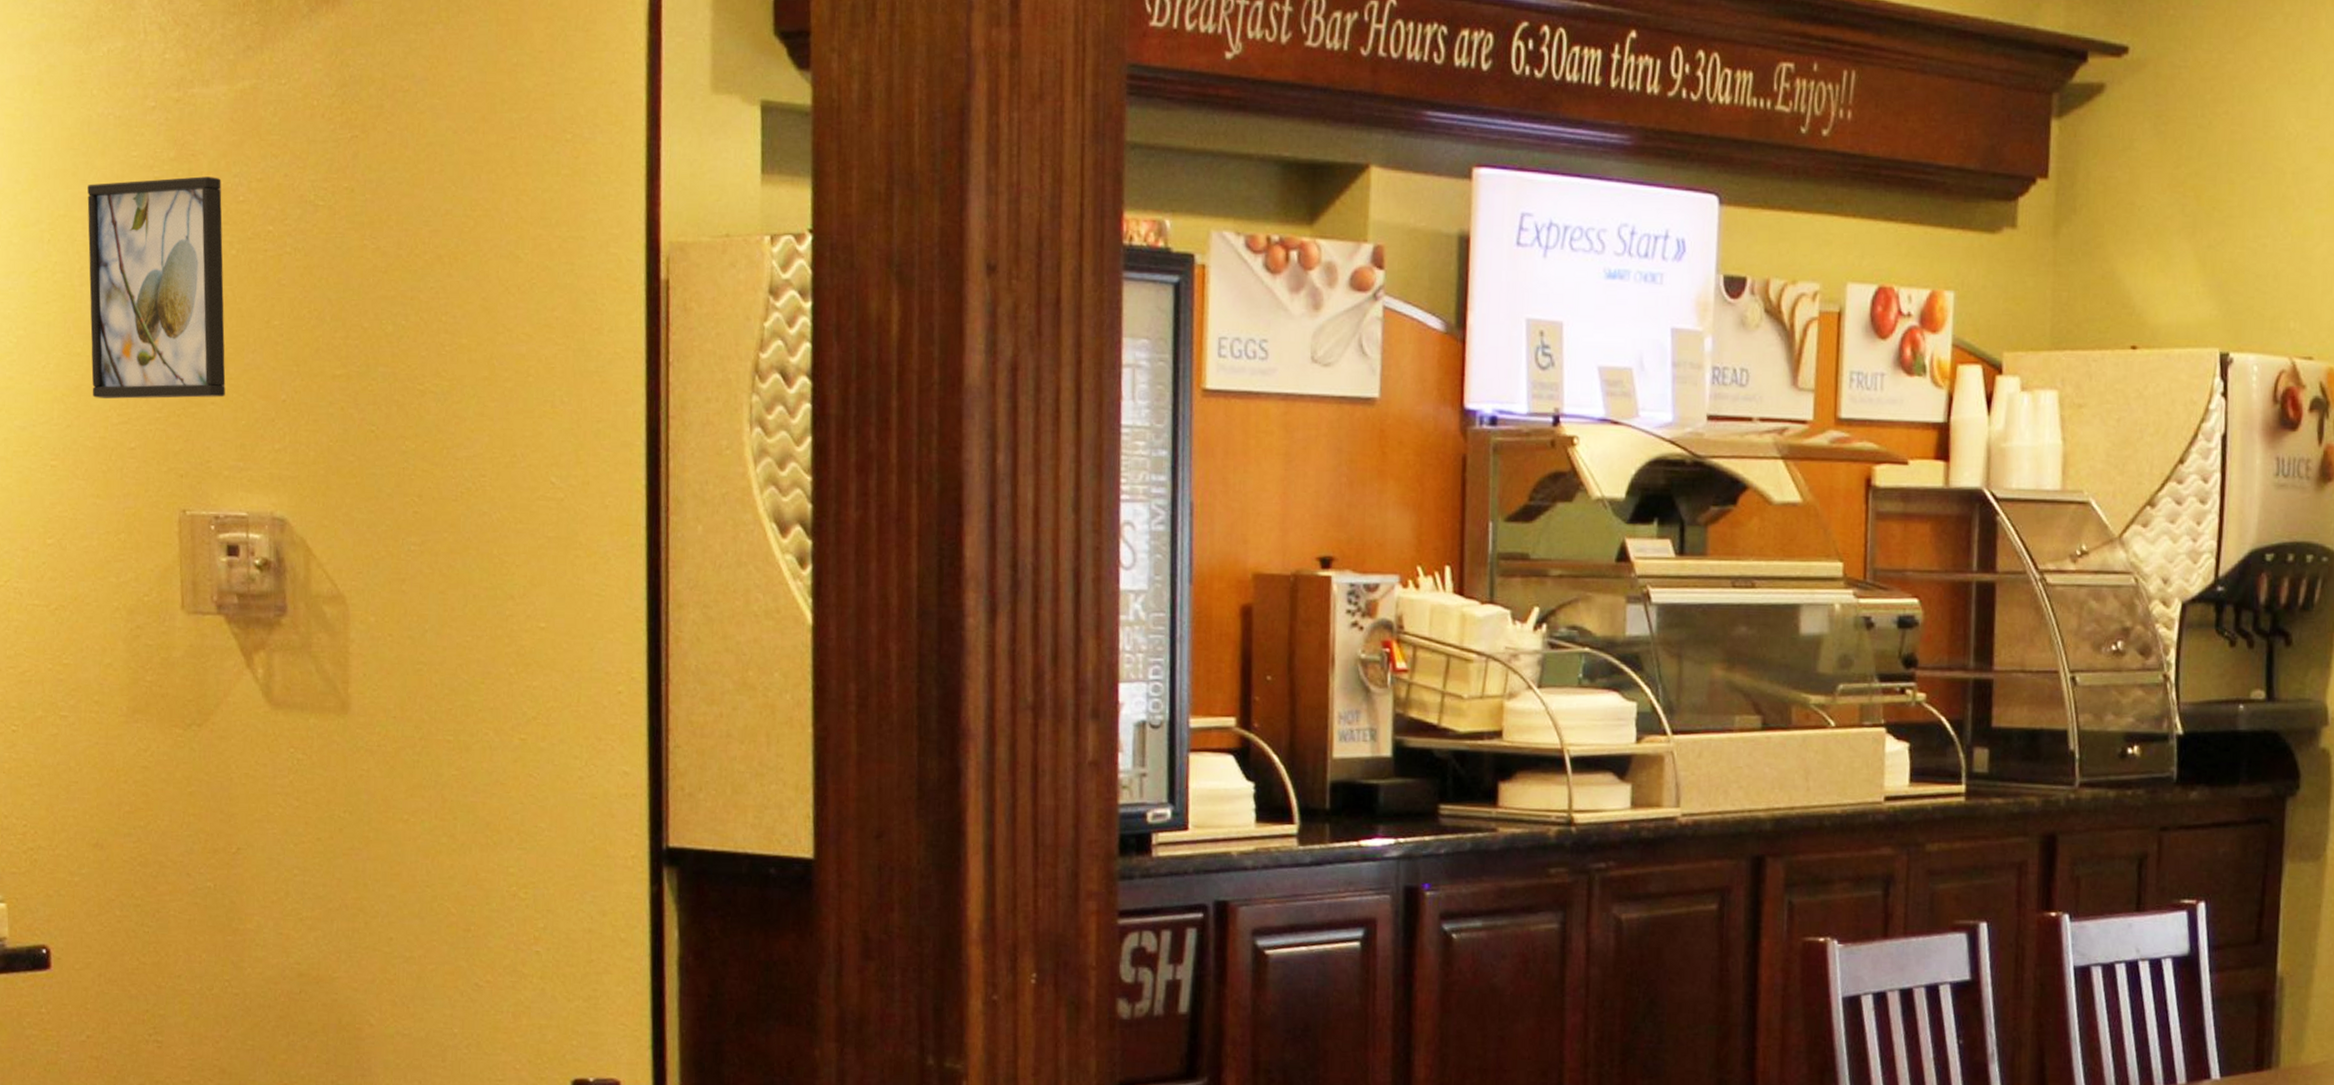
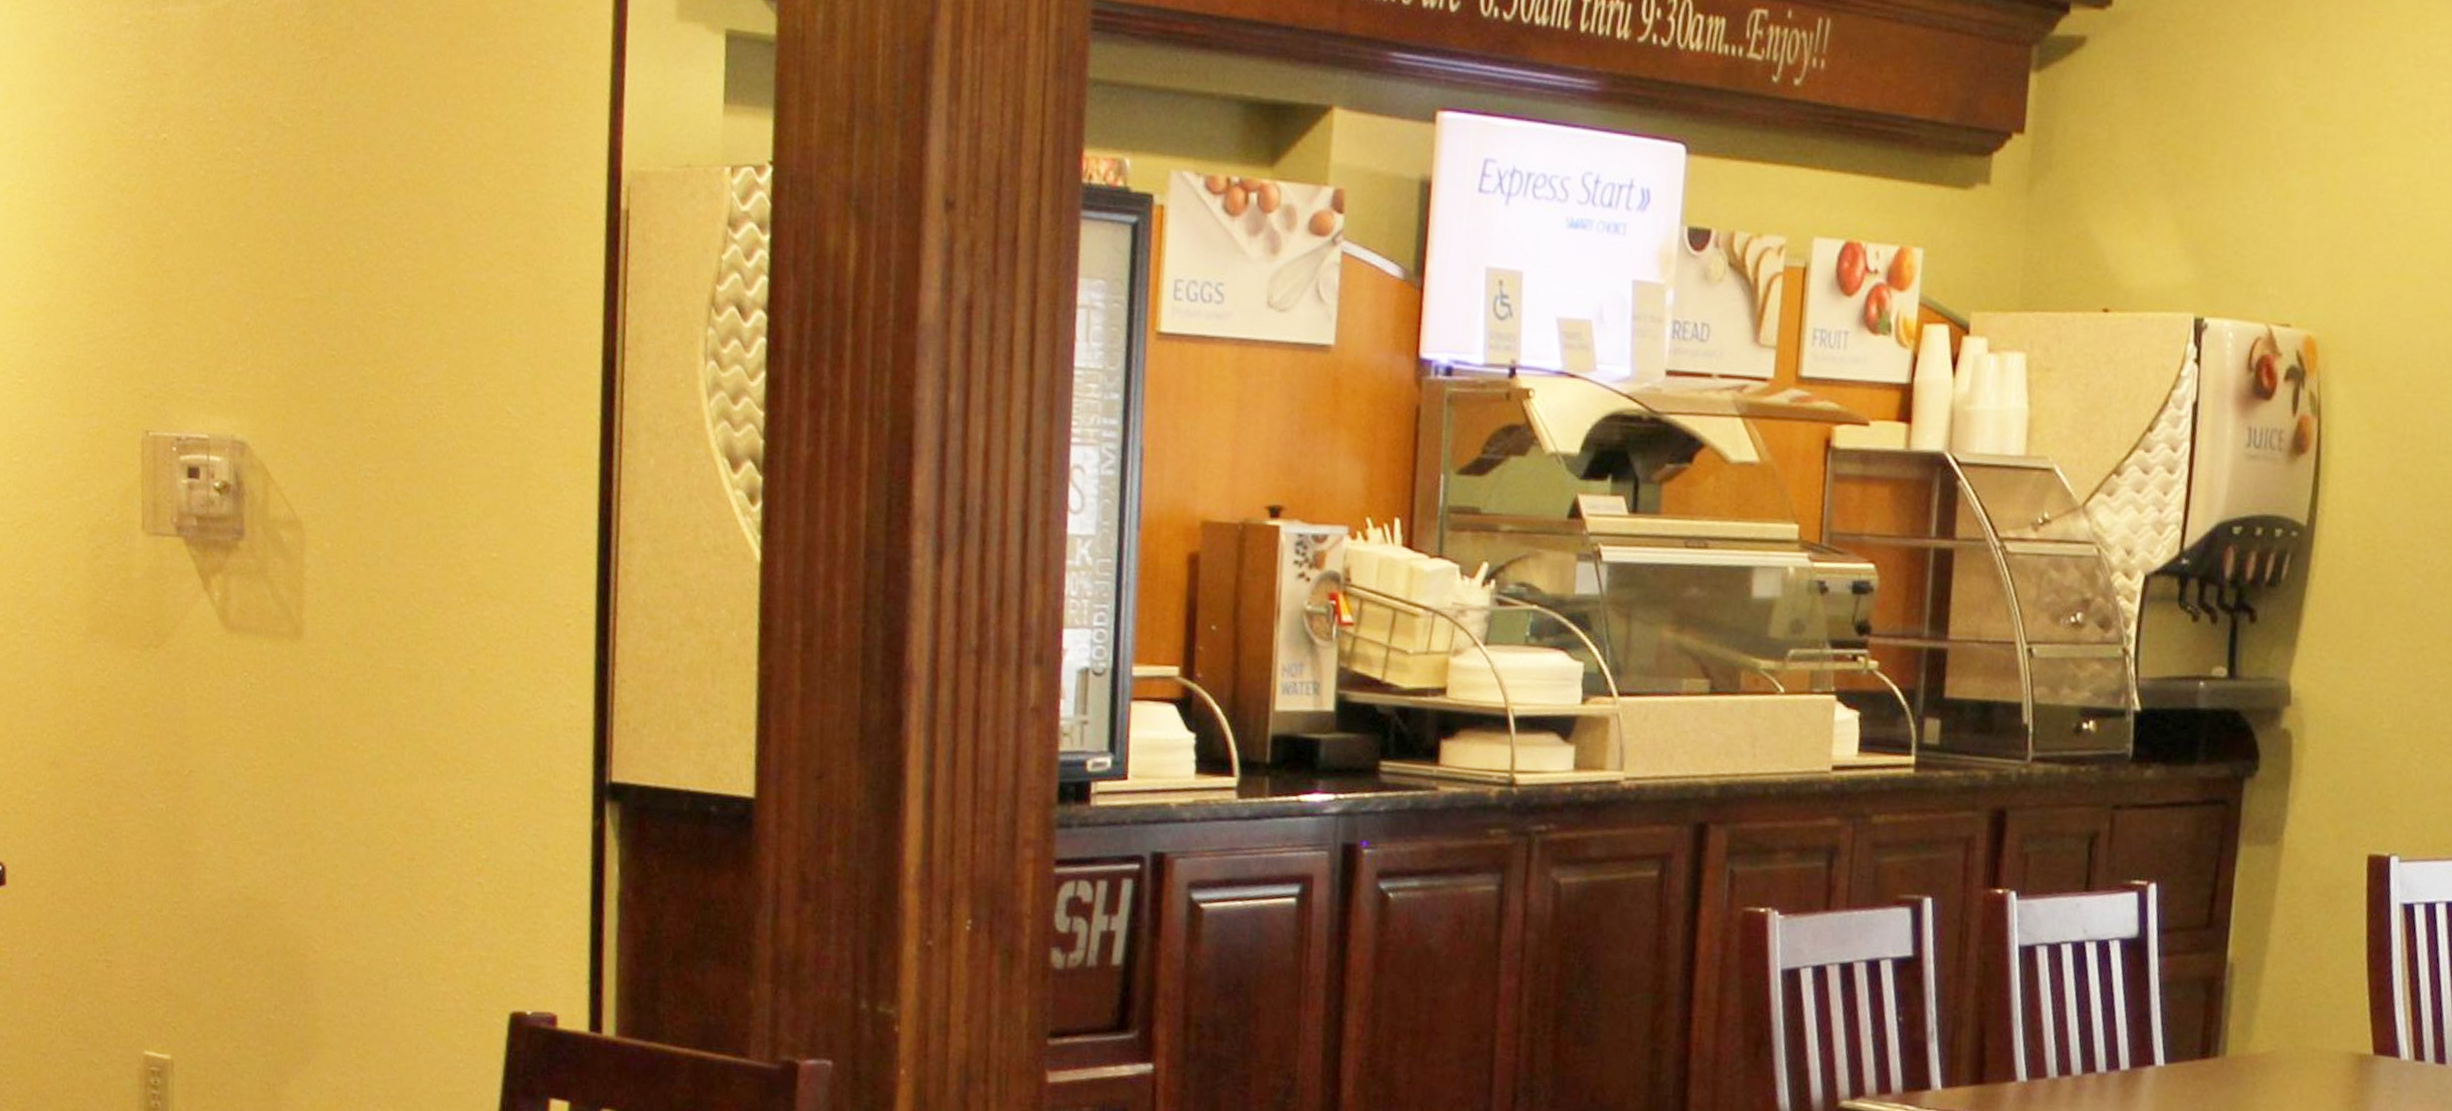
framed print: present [87,176,226,399] -> none [60,96,193,319]

